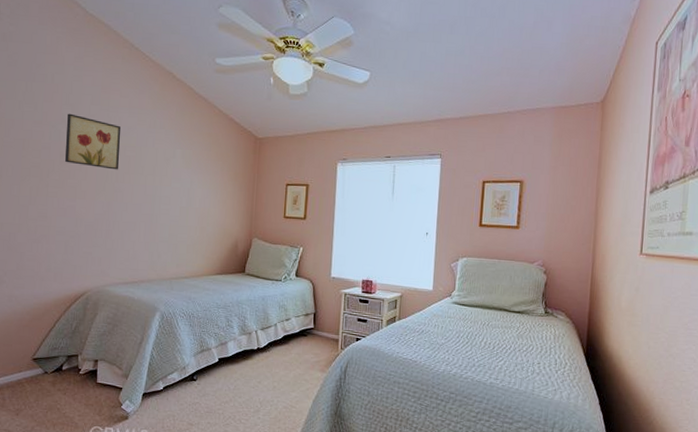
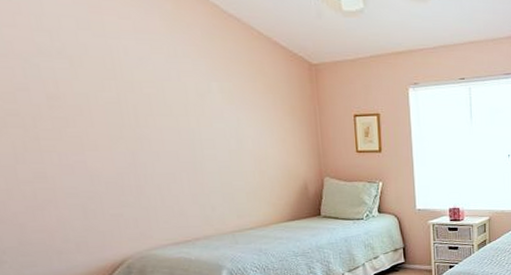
wall art: present [64,113,122,170] -> none [44,42,137,112]

